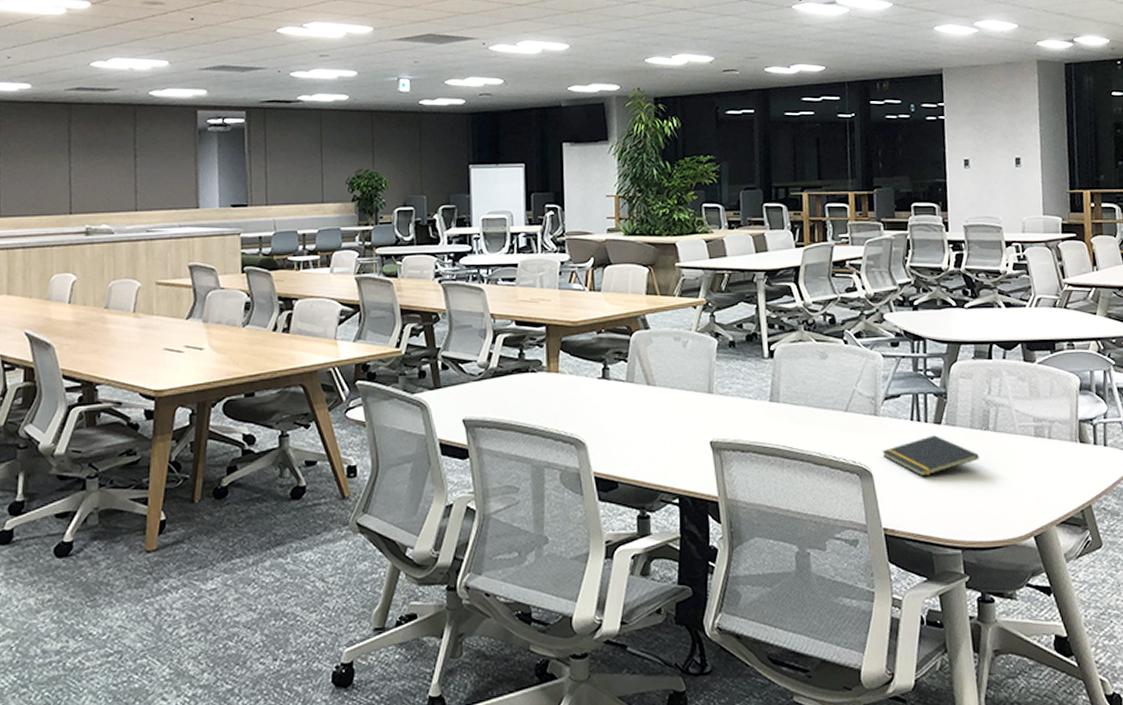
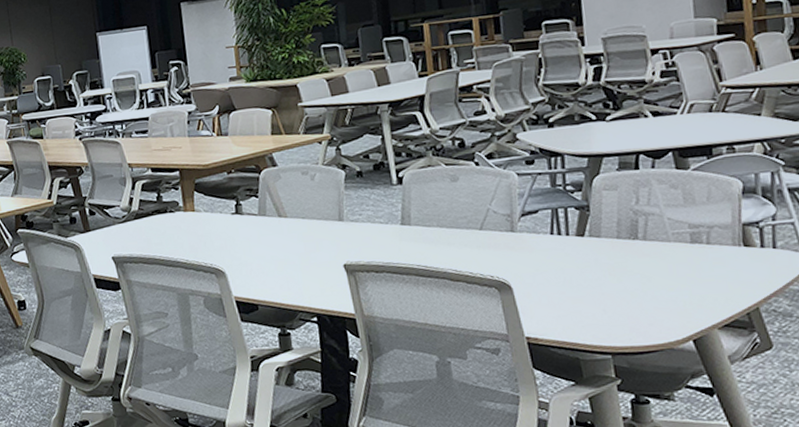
notepad: present [882,435,979,477] -> none [520,247,628,288]

